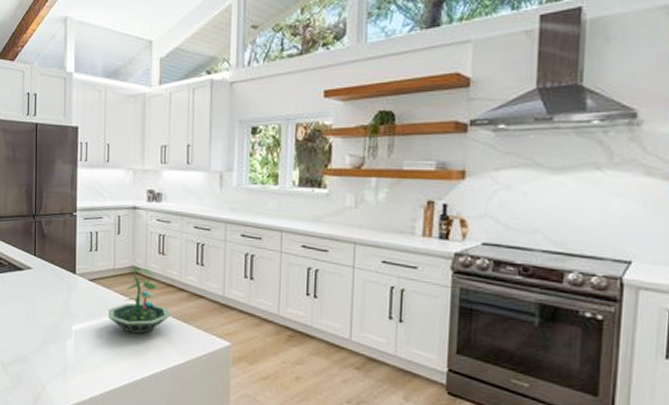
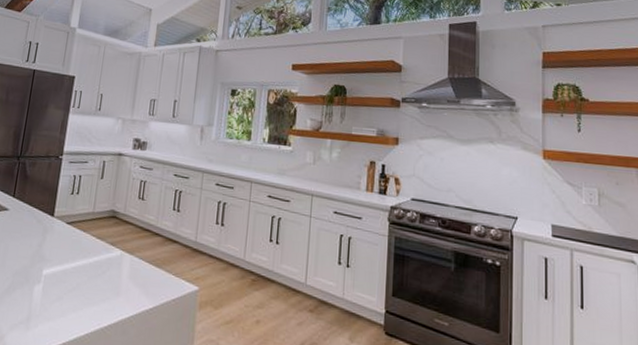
terrarium: present [108,267,170,334] -> none [82,211,144,279]

